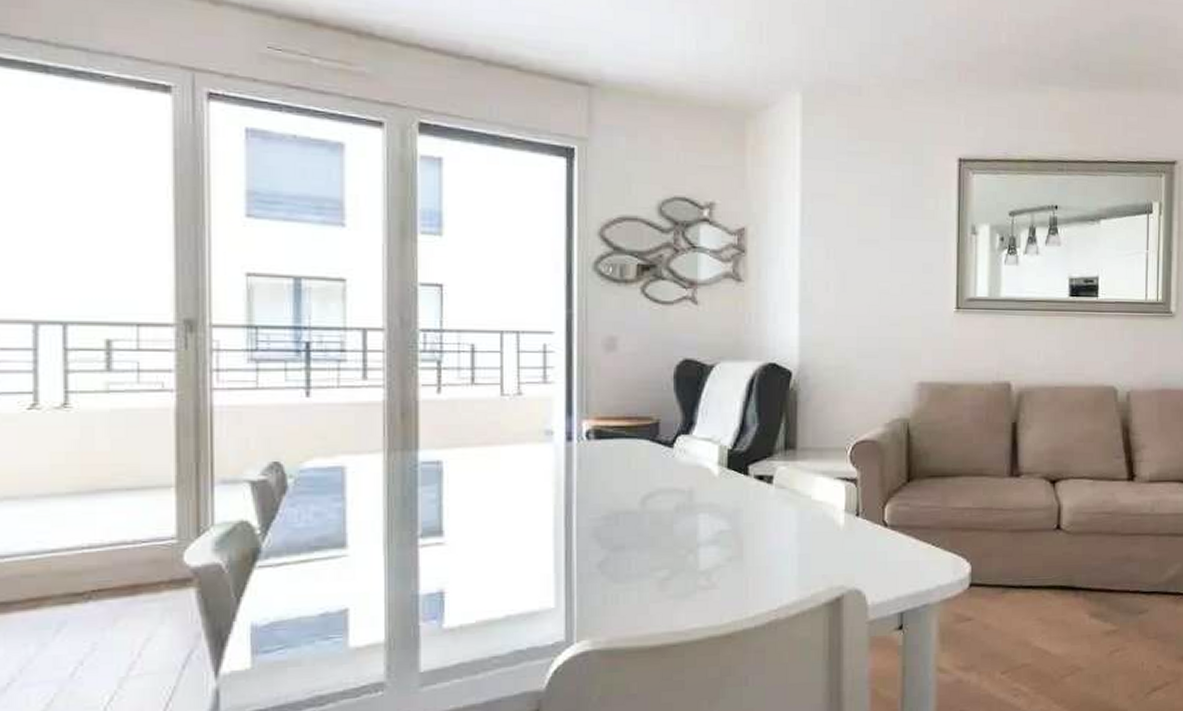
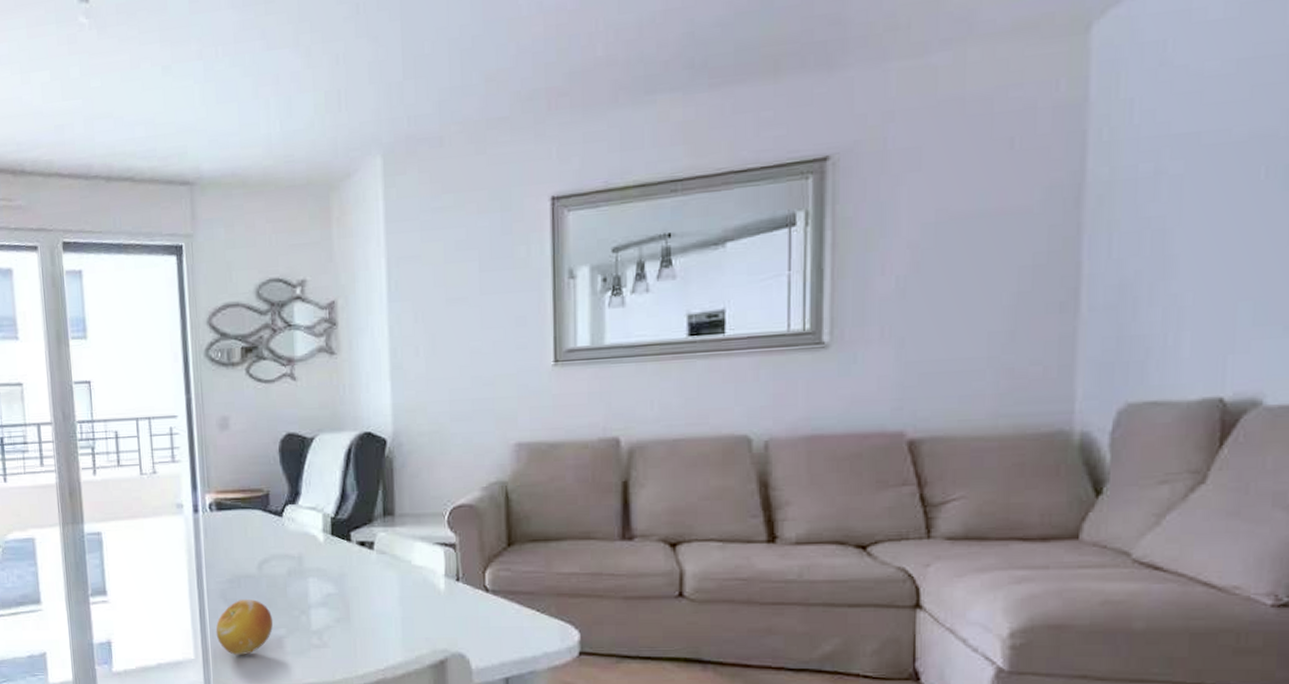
fruit: none [584,538,655,601] -> present [215,599,274,655]

